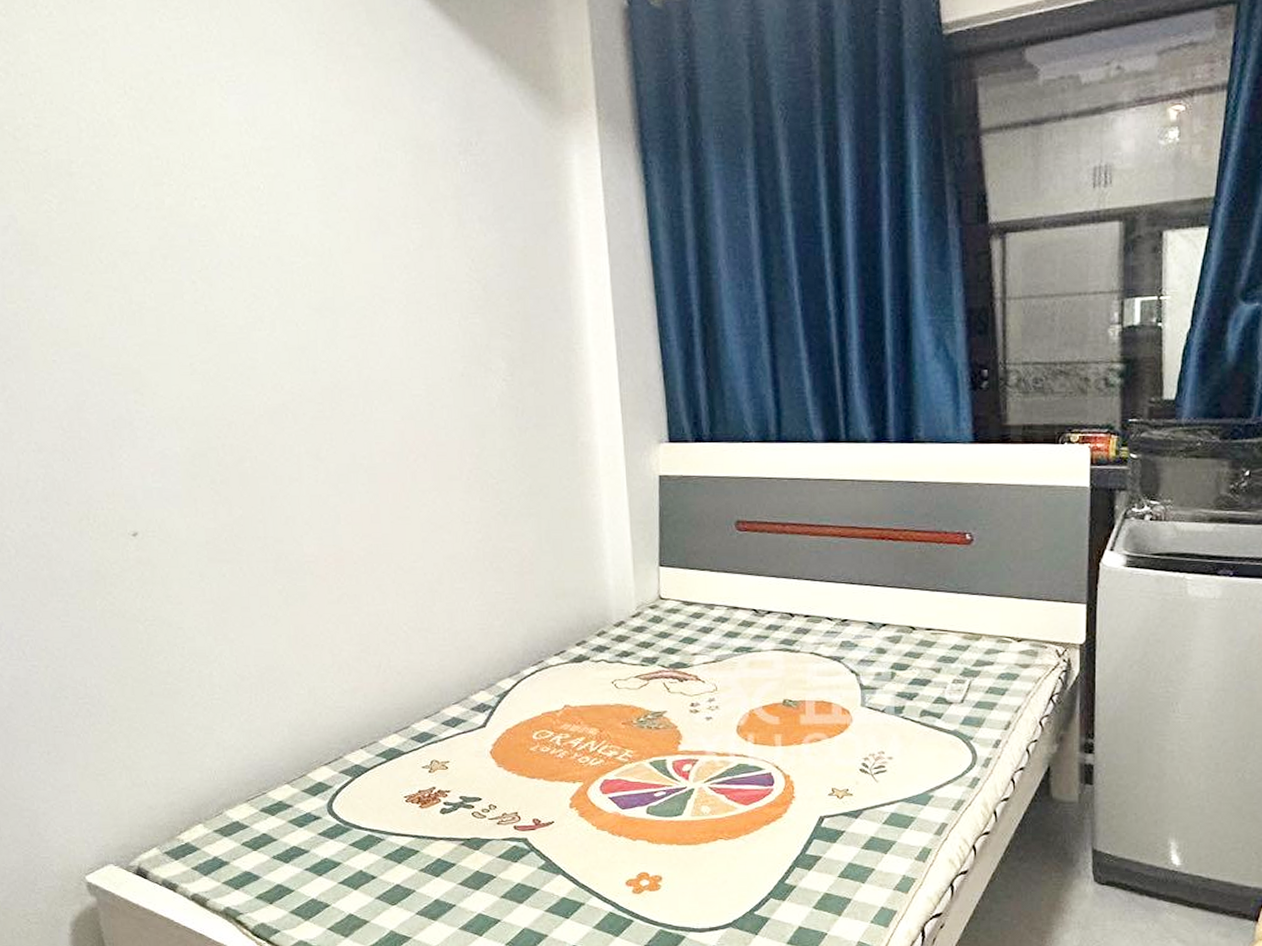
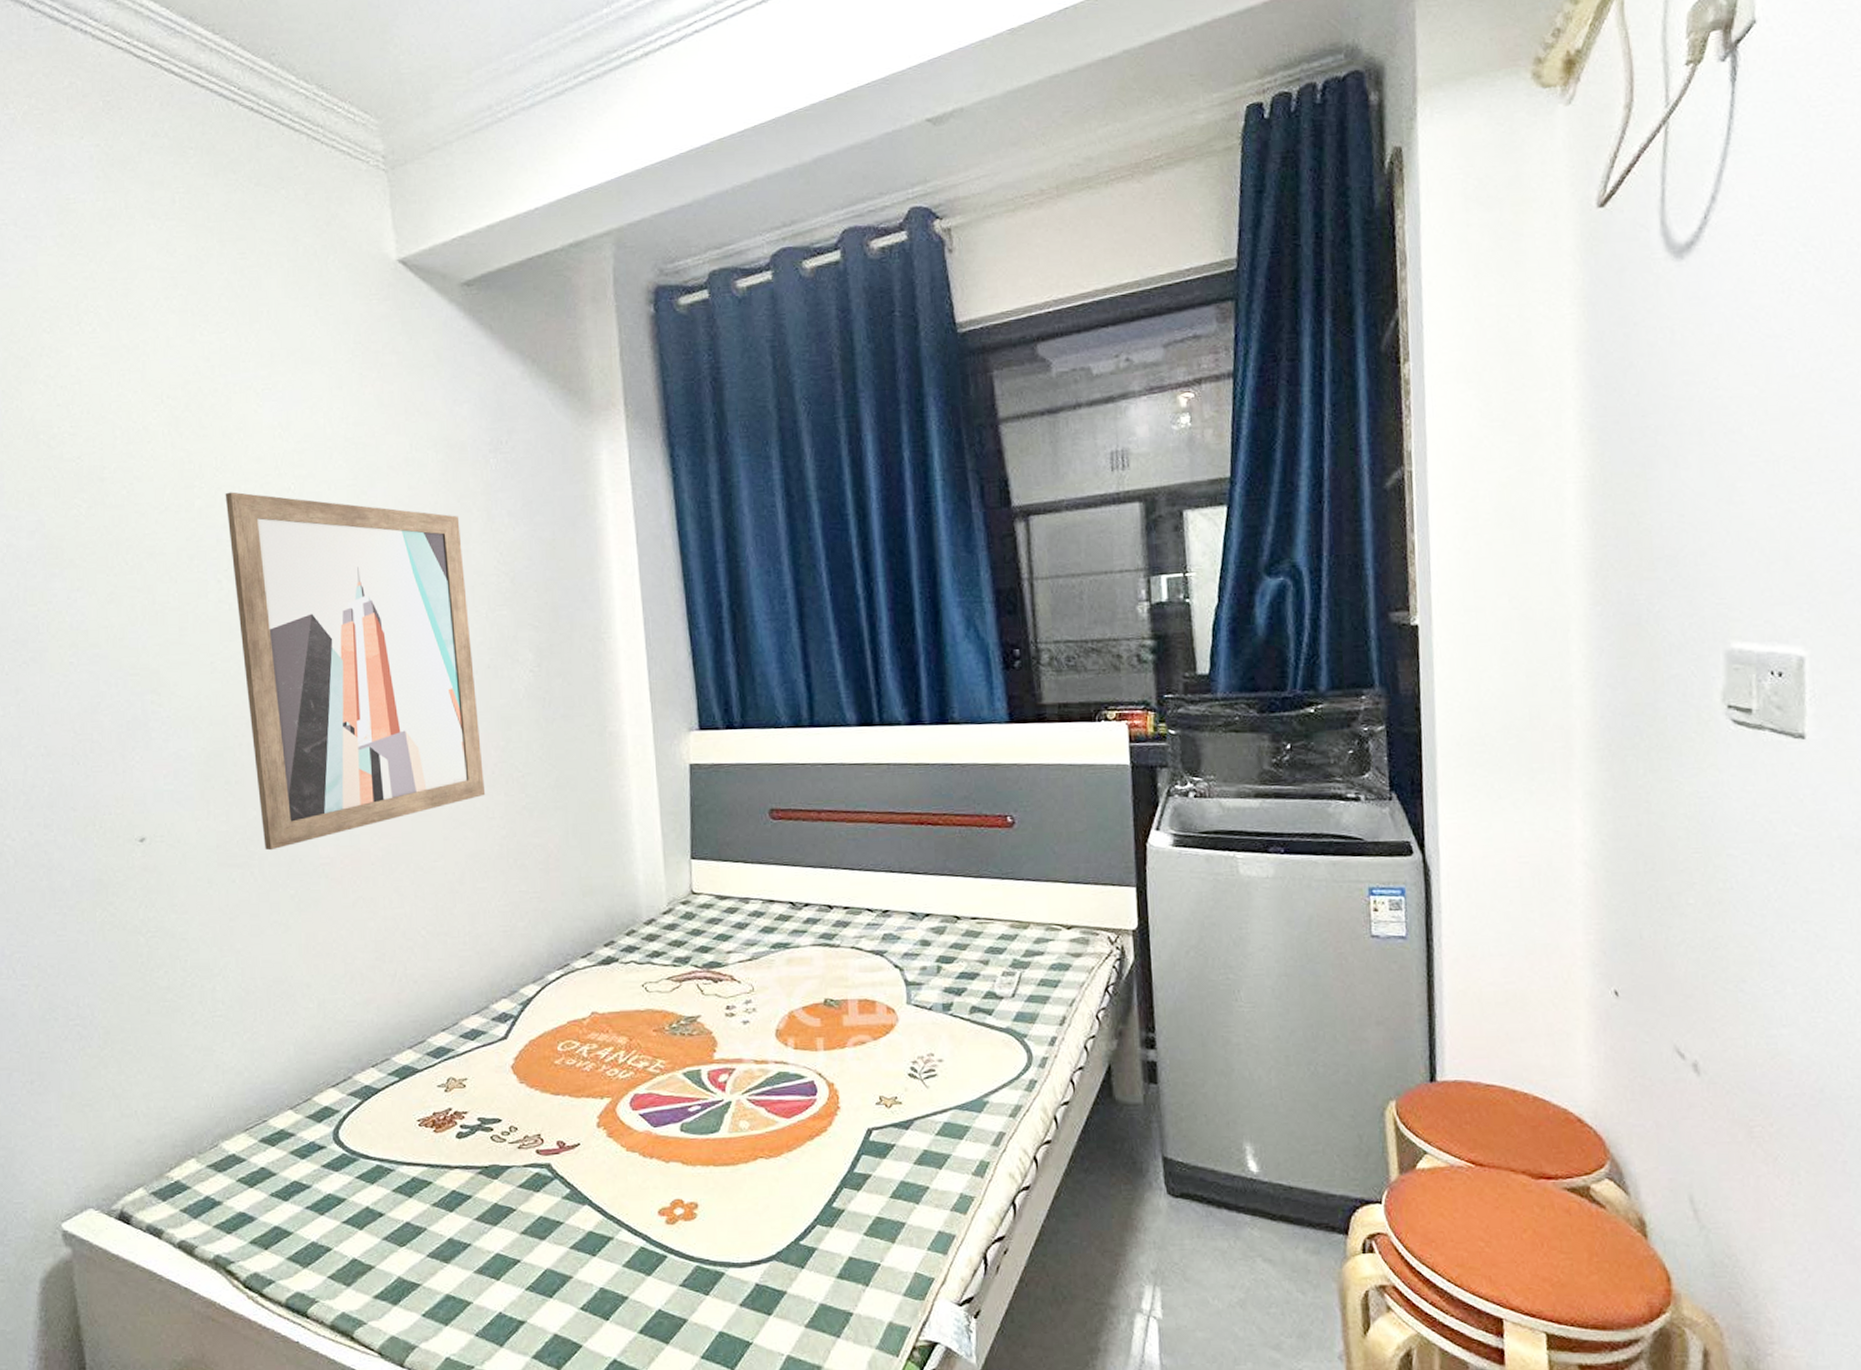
wall art: none [194,190,462,548] -> present [225,492,486,851]

